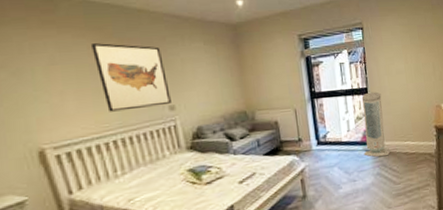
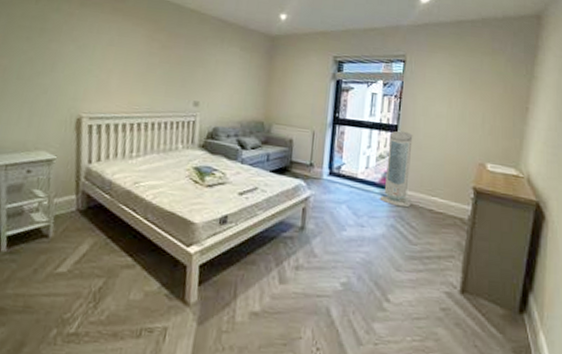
wall art: present [92,43,171,112] -> none [141,33,201,100]

